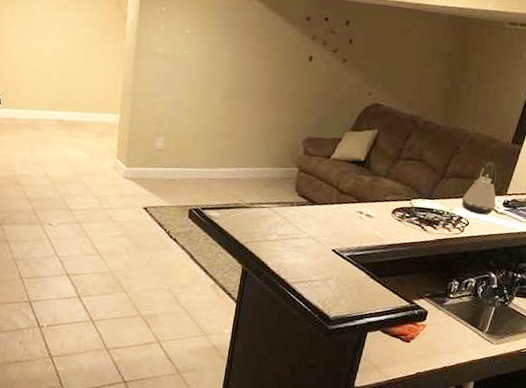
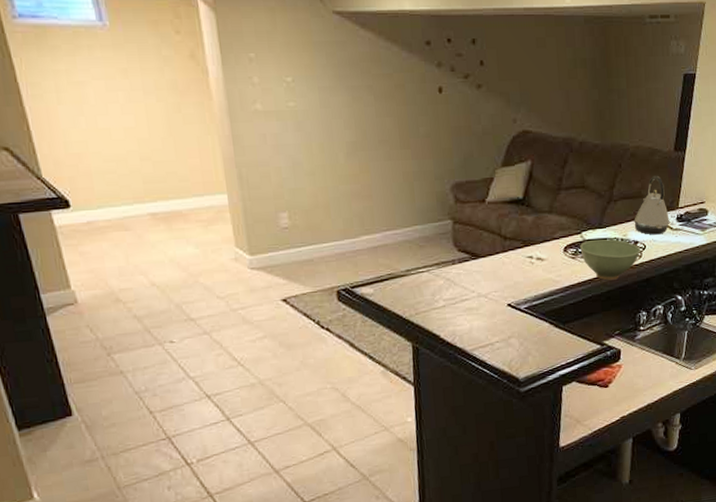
bowl: none [407,207,464,248] -> present [580,239,641,281]

